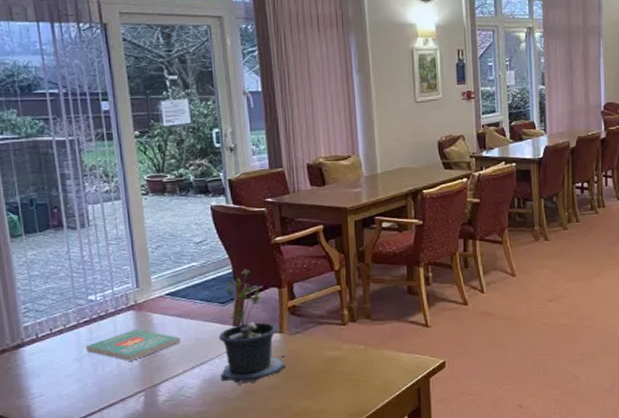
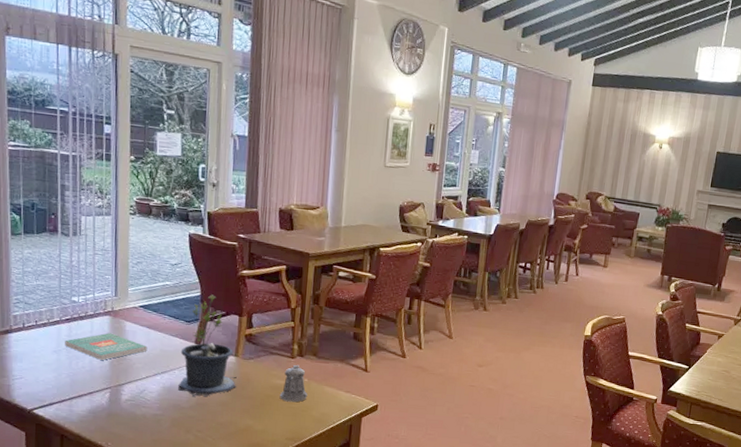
pepper shaker: none [335,331,366,374] -> present [279,364,308,403]

